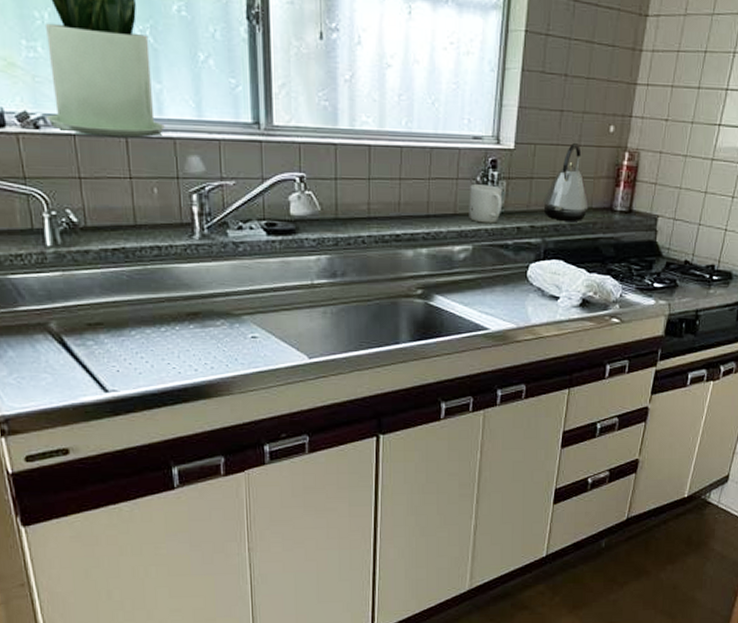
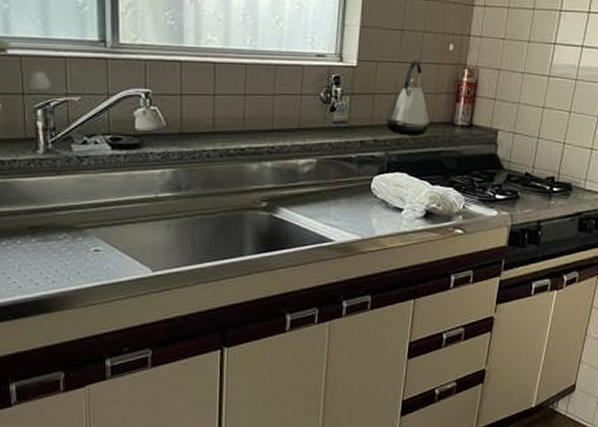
mug: present [469,184,503,223] -> none [313,100,346,138]

